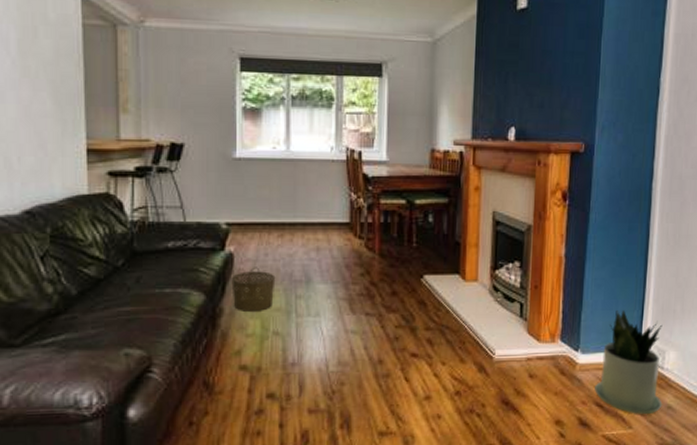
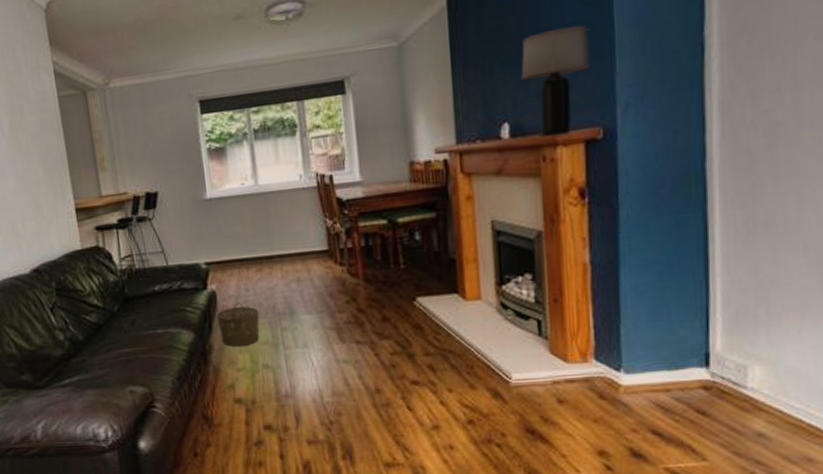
table lamp: none [528,53,582,145] -> present [521,25,590,138]
planter: present [595,310,663,414] -> none [648,320,749,444]

